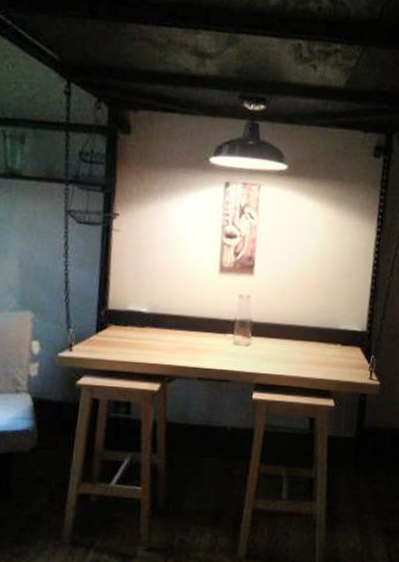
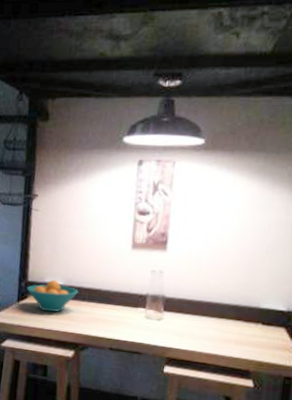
fruit bowl: none [106,307,164,343] -> present [26,279,78,312]

